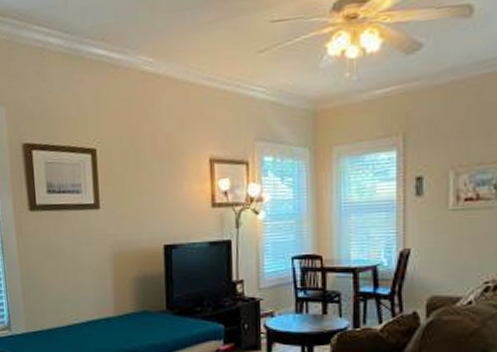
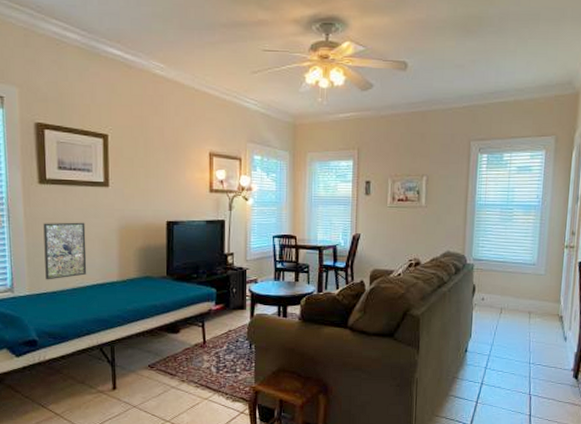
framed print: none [35,251,82,317] -> present [43,222,87,280]

